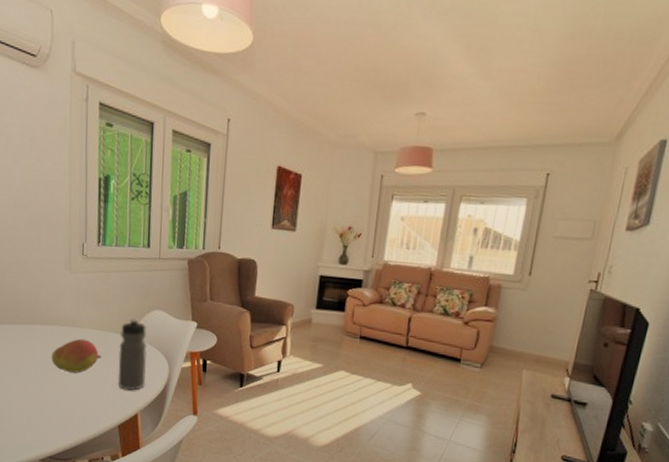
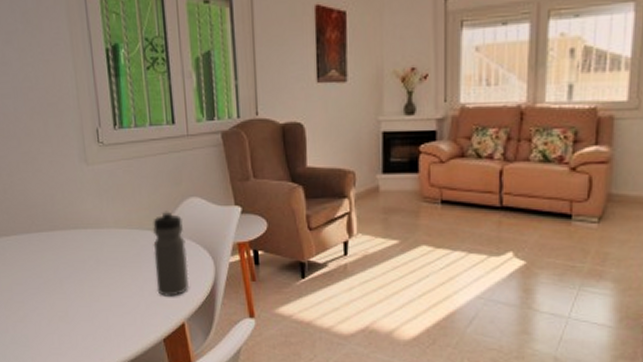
fruit: present [51,338,101,373] -> none [77,241,134,282]

